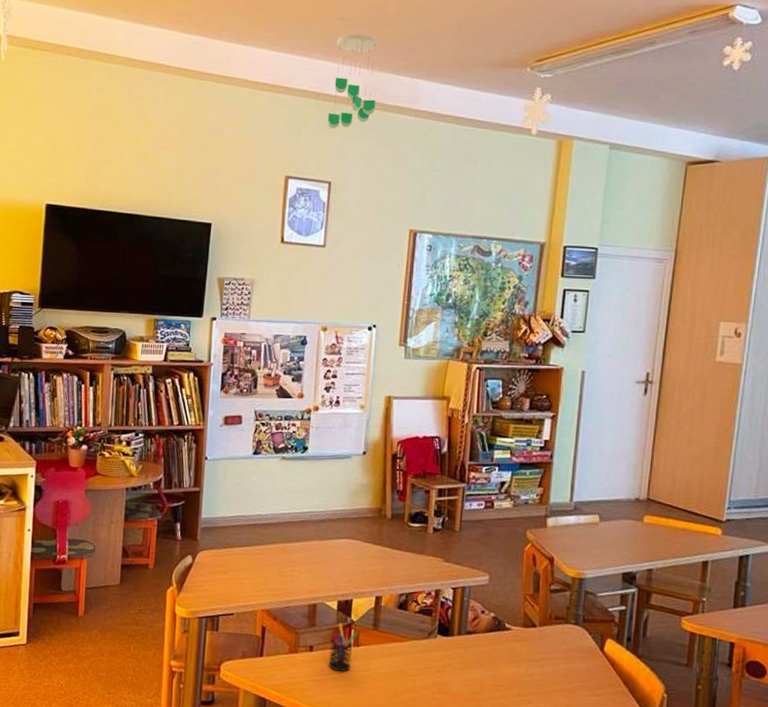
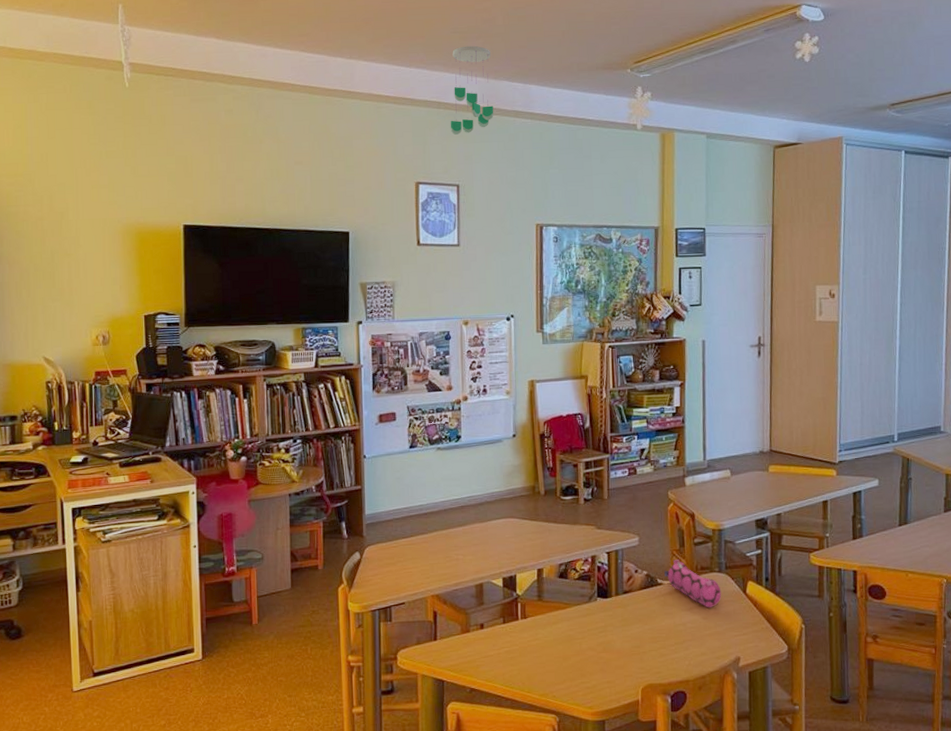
pen holder: present [328,623,359,672] -> none [499,598,525,645]
pencil case: none [513,605,576,661] -> present [663,560,722,607]

